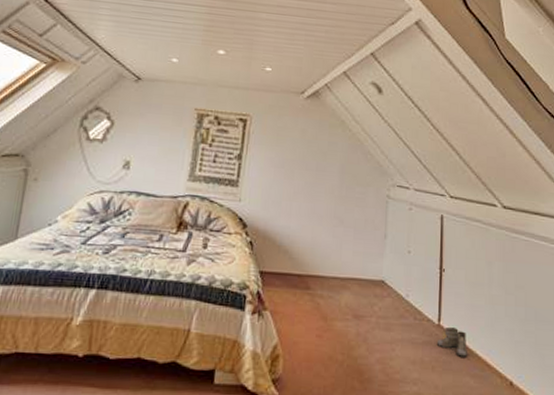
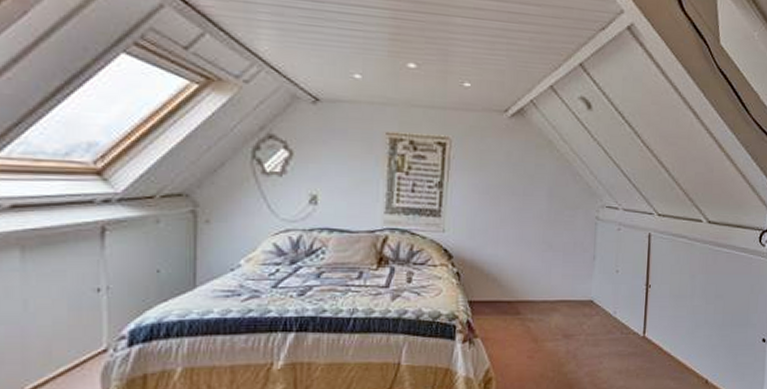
boots: present [436,326,468,357] -> none [641,337,670,363]

